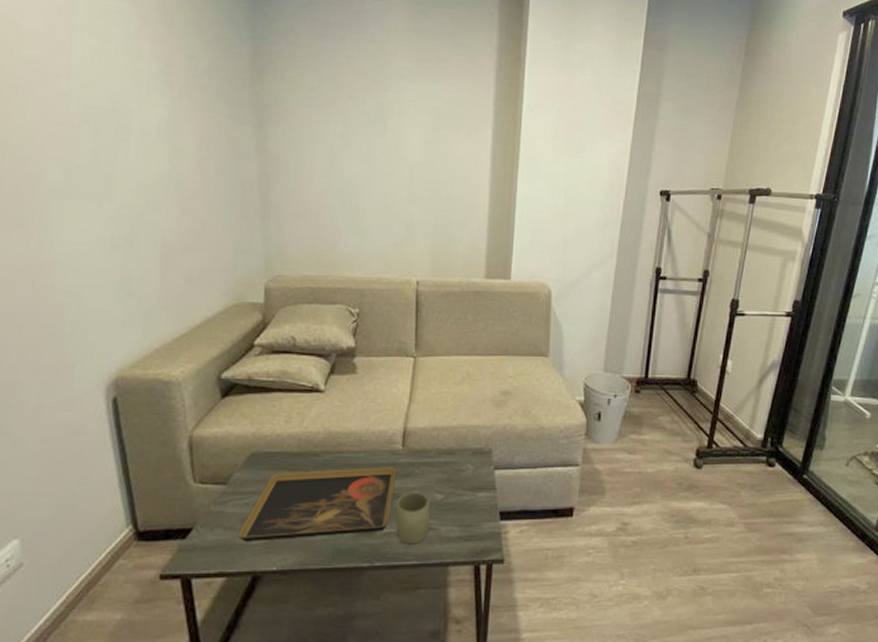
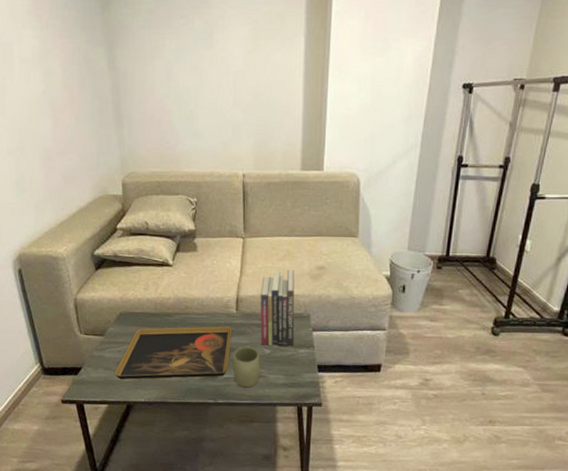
books: none [431,395,475,491] -> present [260,269,295,347]

